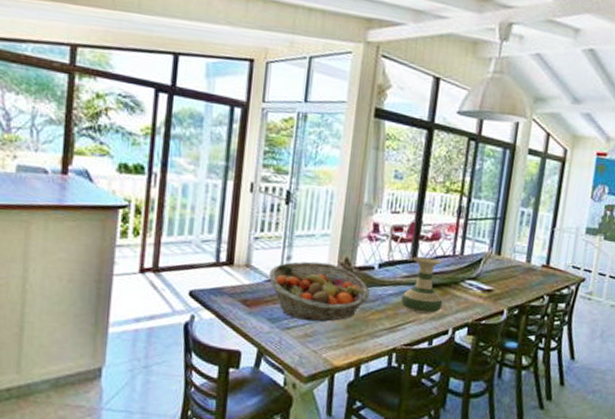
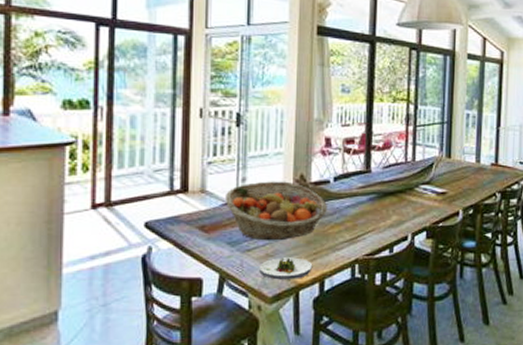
salad plate: none [297,338,351,362] -> present [259,257,313,280]
vase: present [401,256,443,314] -> none [360,167,400,222]

